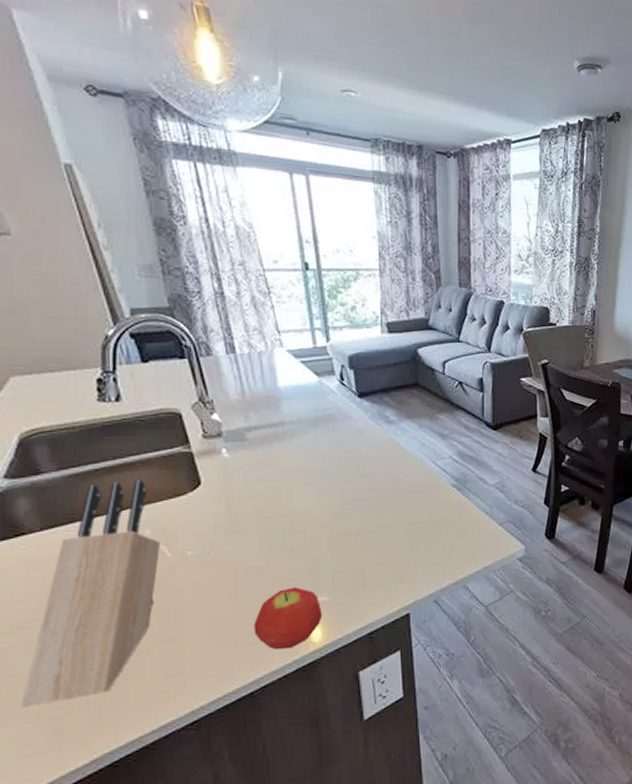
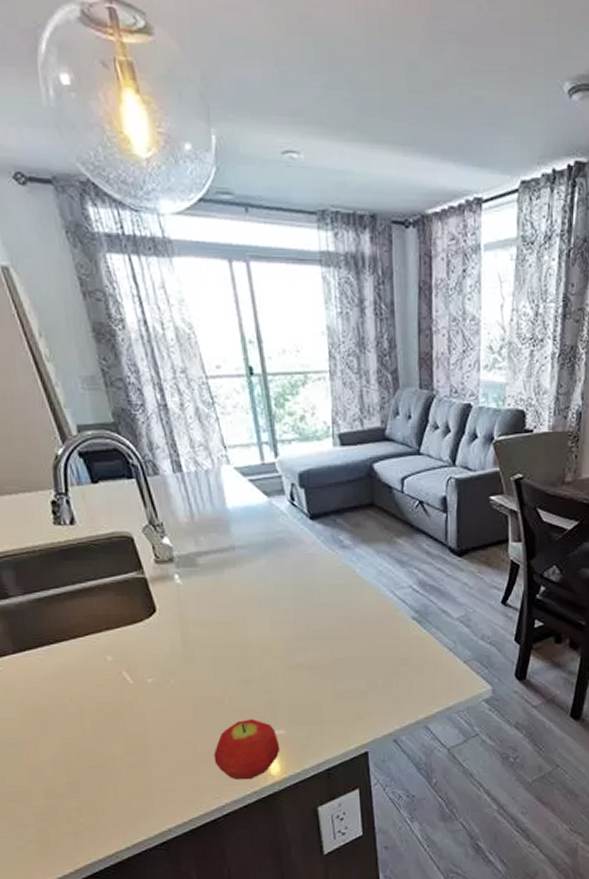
knife block: present [21,480,161,708] -> none [12,605,123,817]

